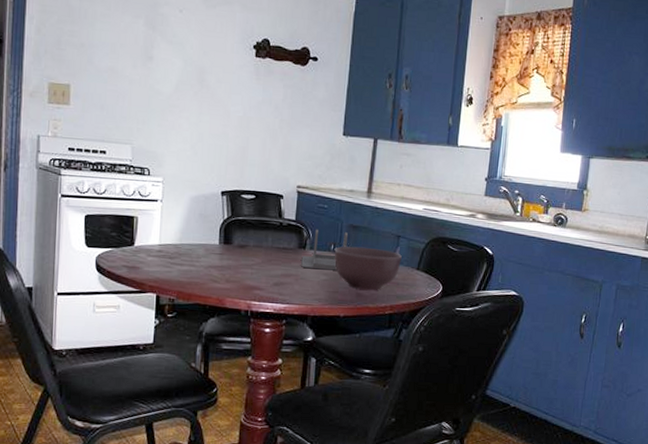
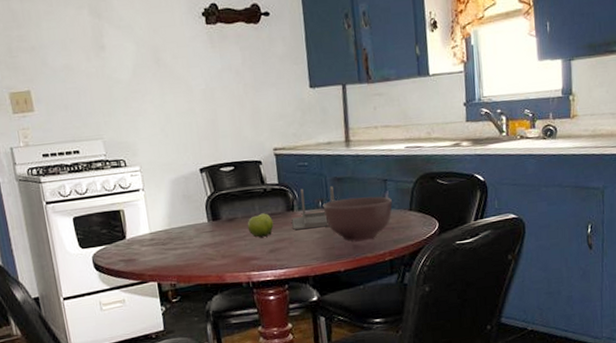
fruit: none [257,245,283,269] -> present [247,213,274,238]

